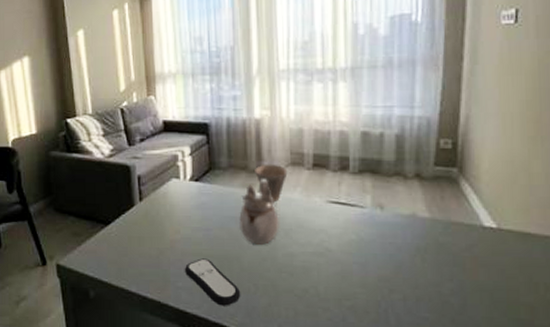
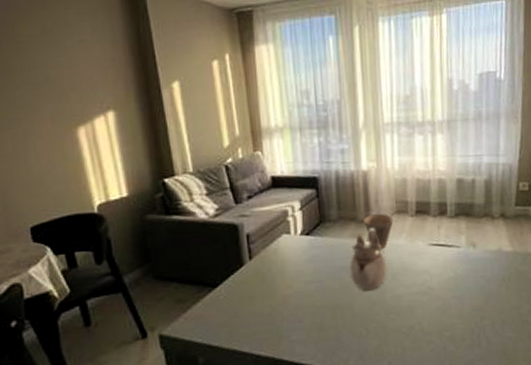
remote control: present [184,258,240,306] -> none [297,309,353,353]

